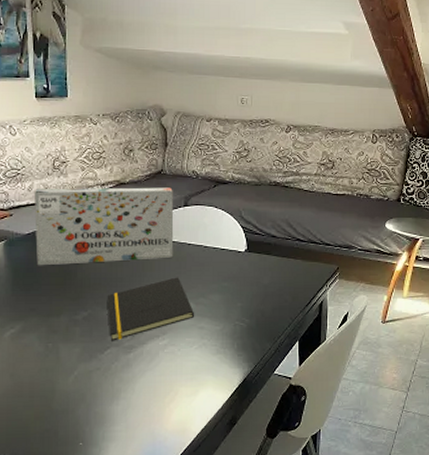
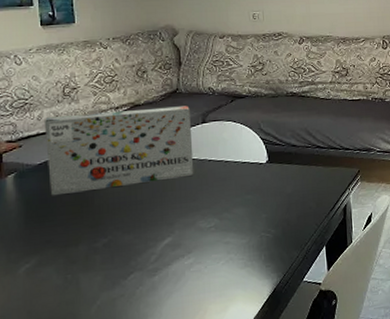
notepad: present [107,277,195,341] -> none [127,194,220,266]

